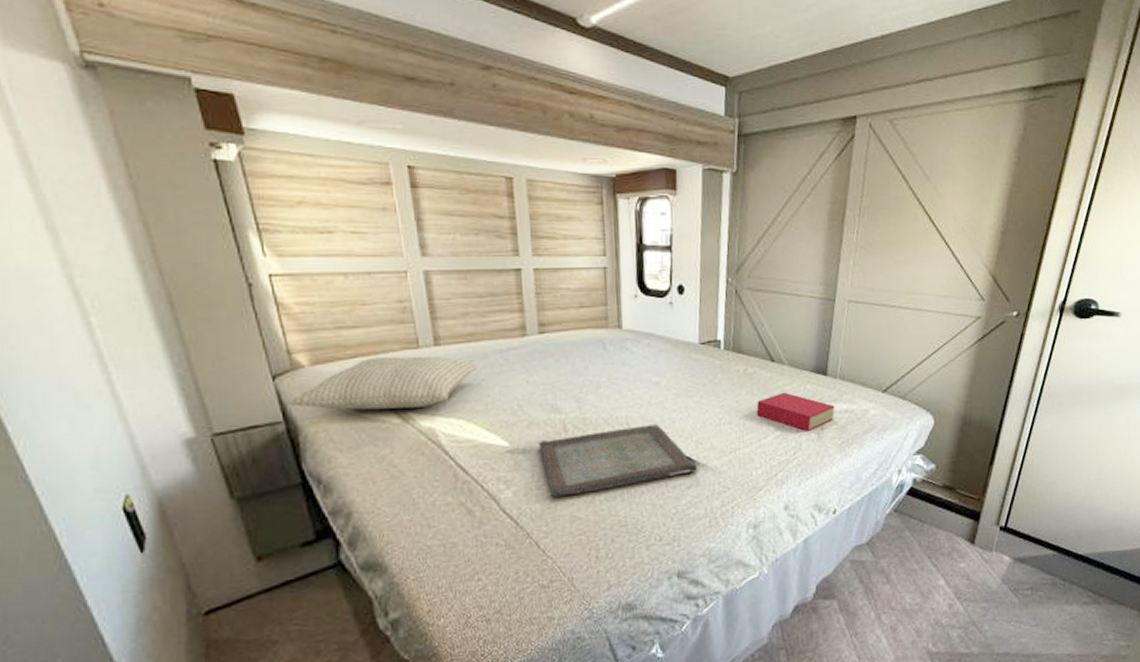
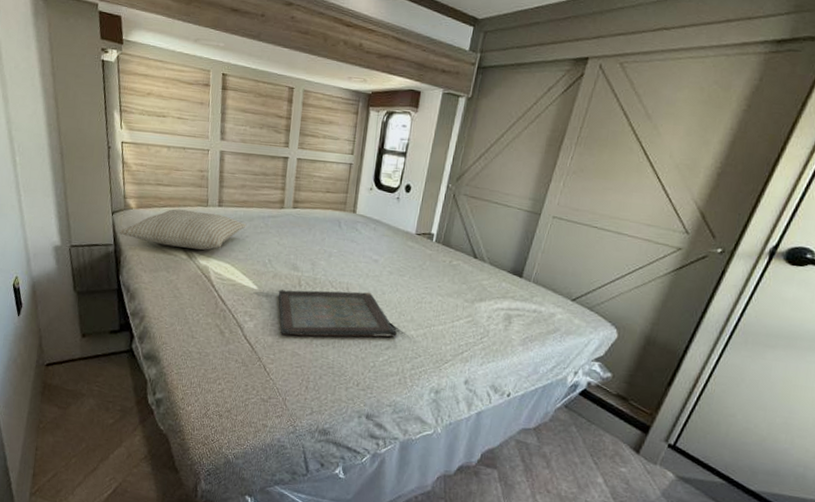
book: present [756,392,835,432] -> none [454,285,525,323]

